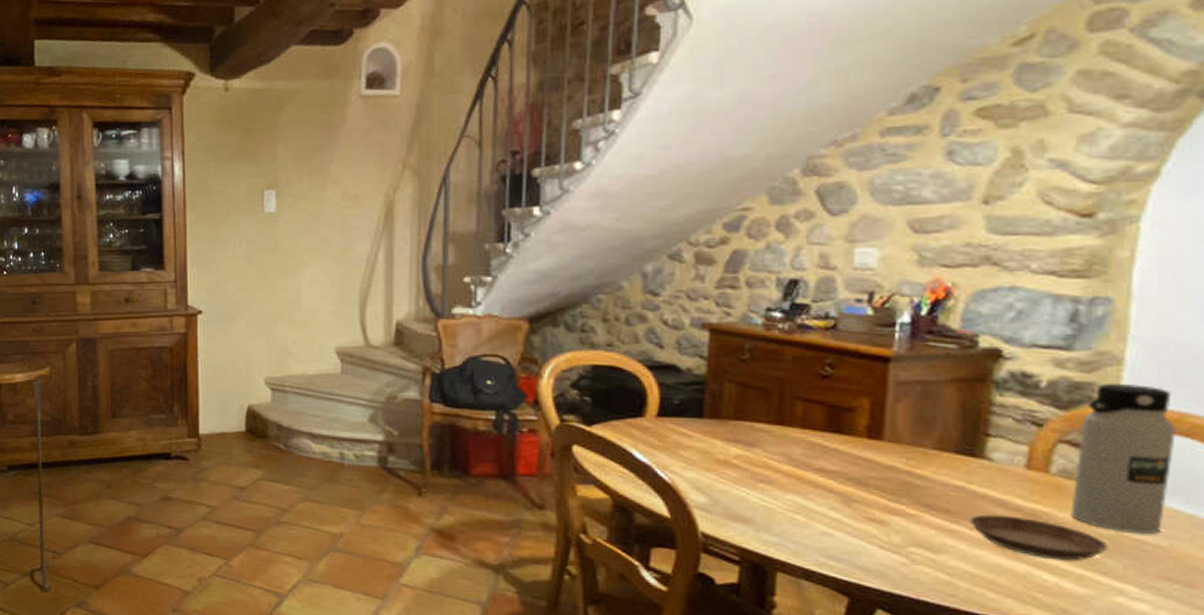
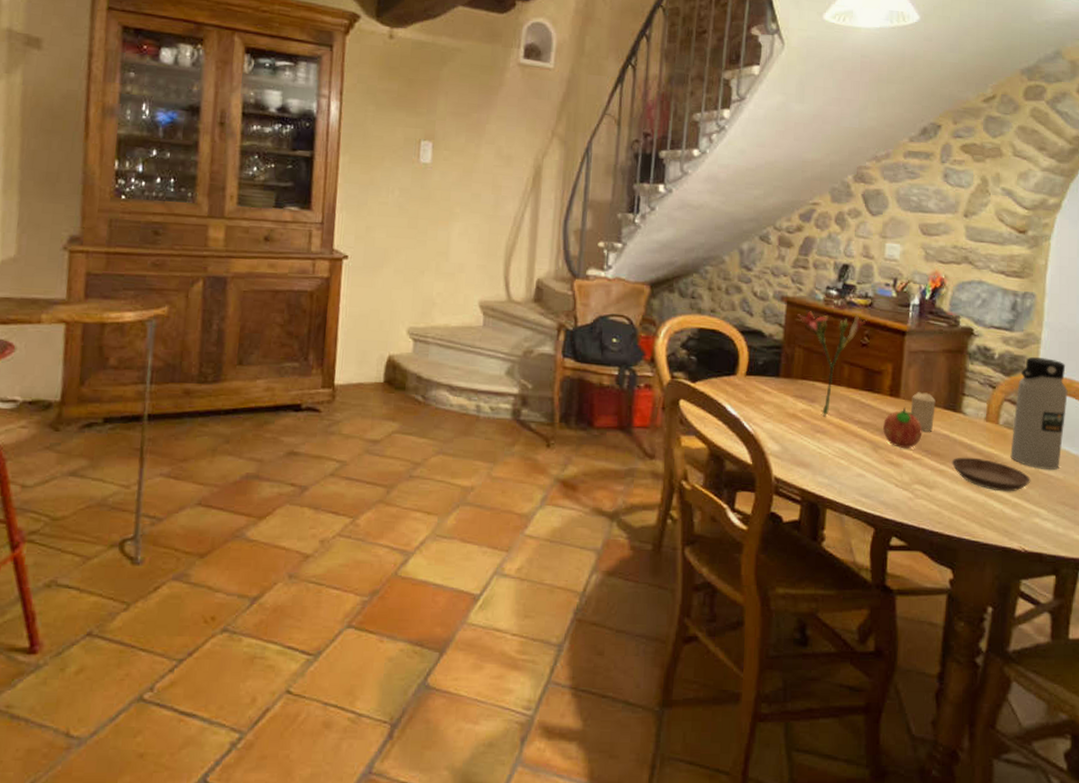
flower: none [722,339,830,462] -> present [795,311,868,416]
fruit: none [858,452,920,502] -> present [883,407,922,448]
candle: none [900,431,941,482] -> present [910,391,936,432]

